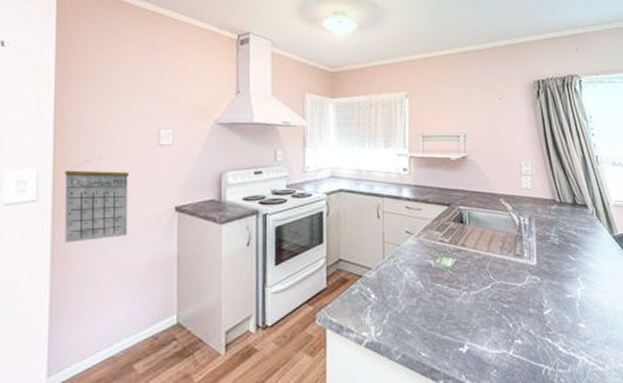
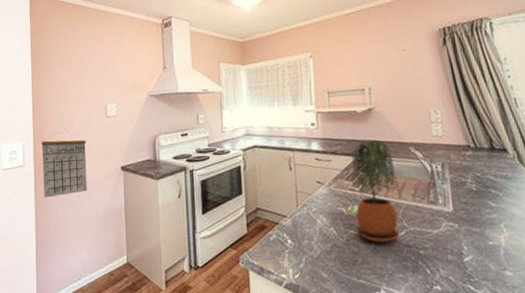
potted plant: none [442,189,489,297] -> present [351,139,401,243]

